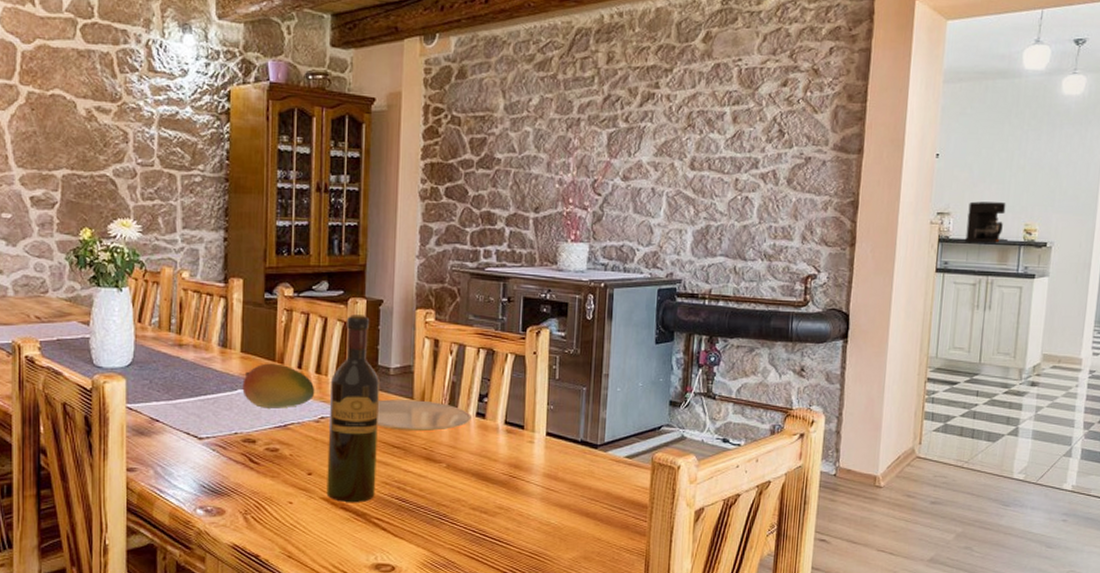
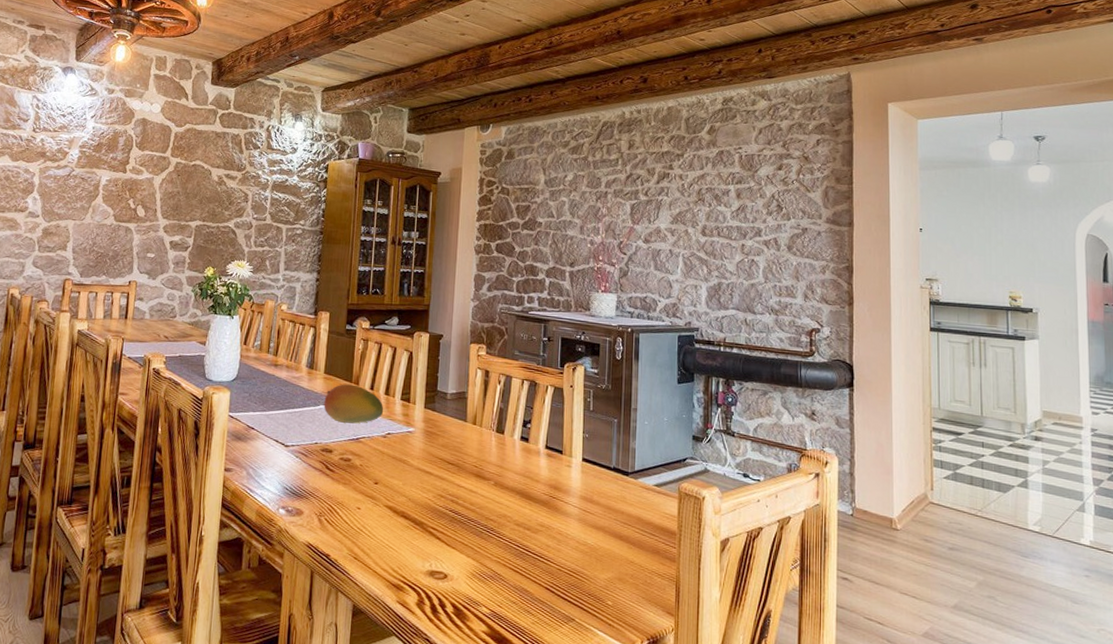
wine bottle: present [326,314,381,502] -> none [390,346,439,512]
plate: present [376,399,471,432] -> none [434,420,516,452]
coffee maker: present [965,201,1008,244] -> none [954,270,995,308]

